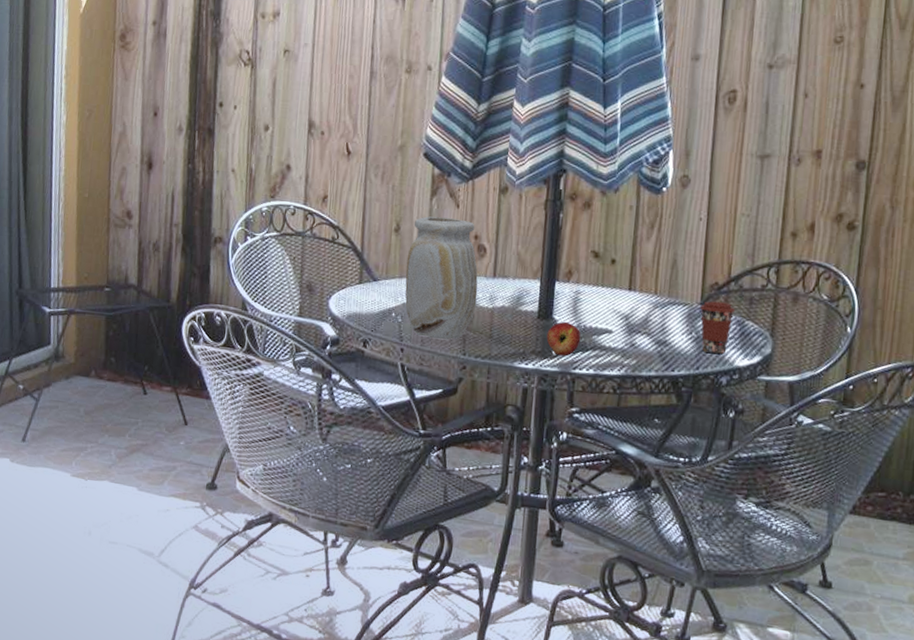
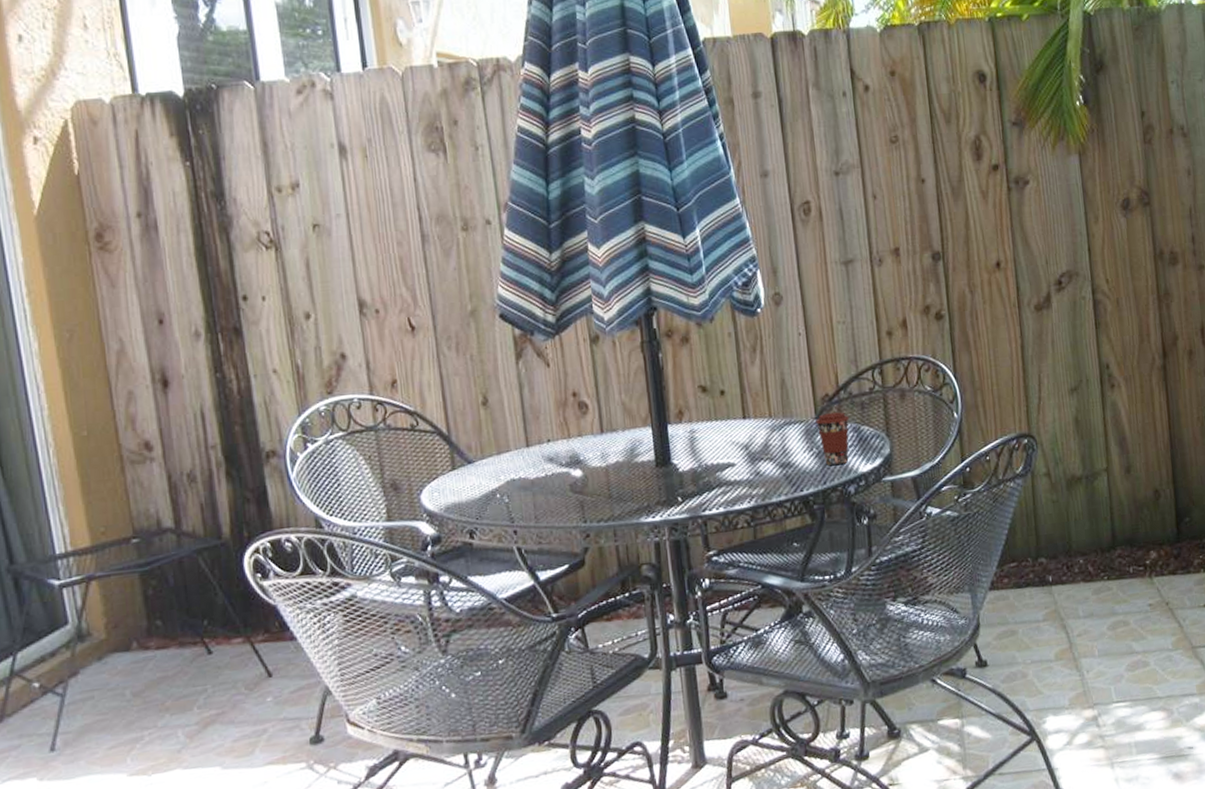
vase: present [405,216,478,340] -> none [501,378,588,513]
apple: present [546,321,581,356] -> none [668,464,705,501]

